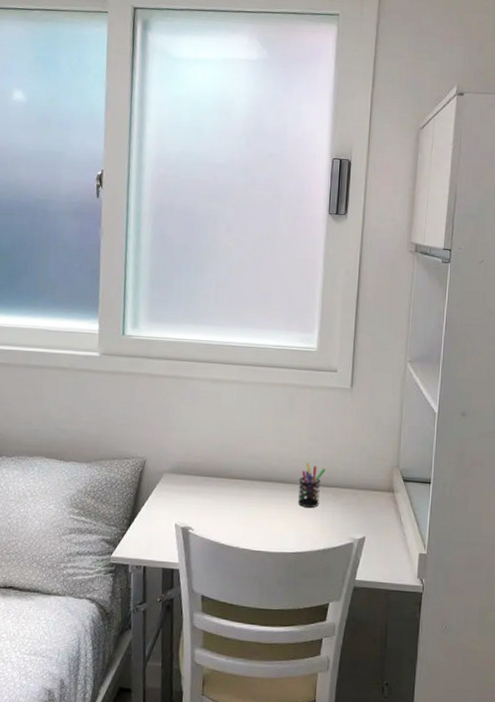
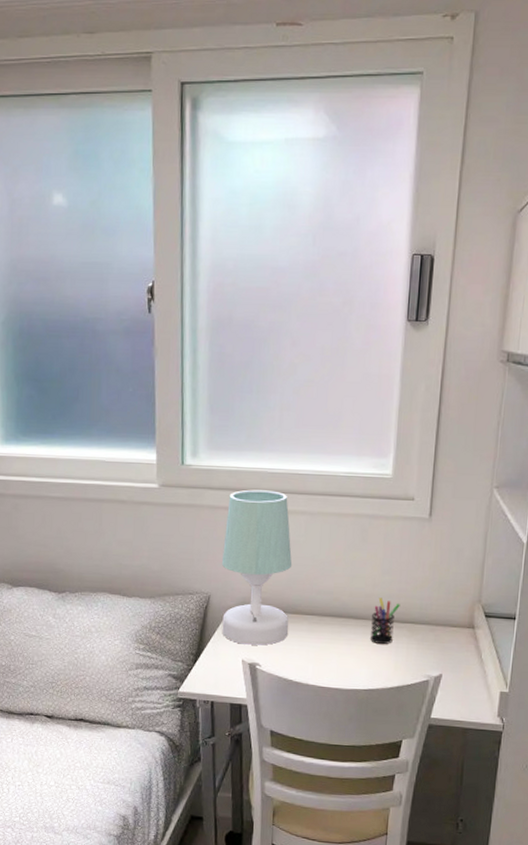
table lamp: none [156,359,225,509] -> present [221,489,293,646]

